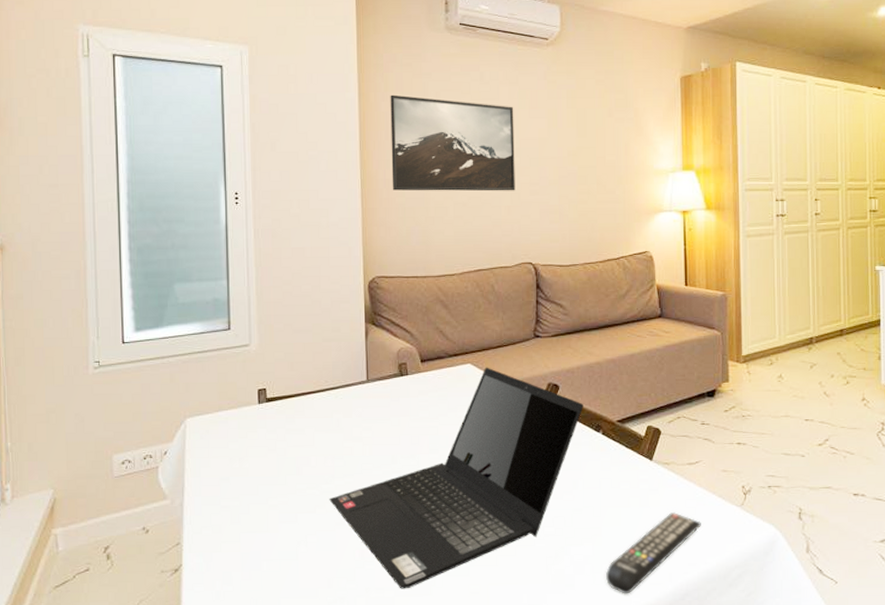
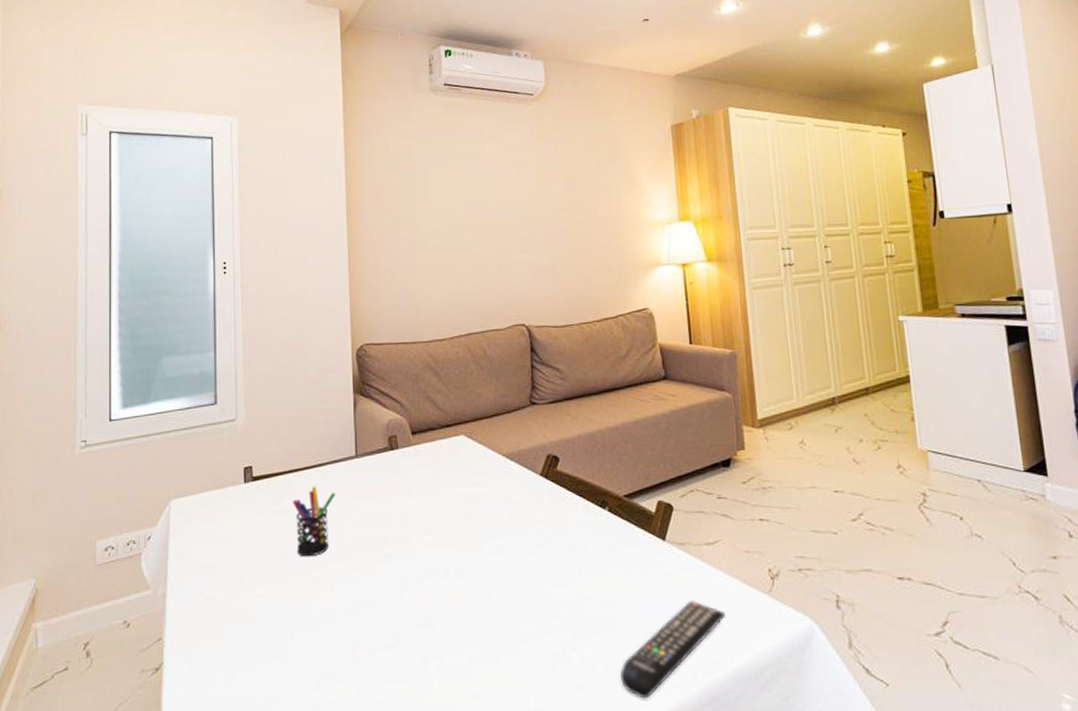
pen holder: none [306,408,348,472] -> present [293,486,336,557]
laptop computer: present [329,367,583,589] -> none [317,438,586,692]
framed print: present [390,94,515,192] -> none [376,157,505,254]

